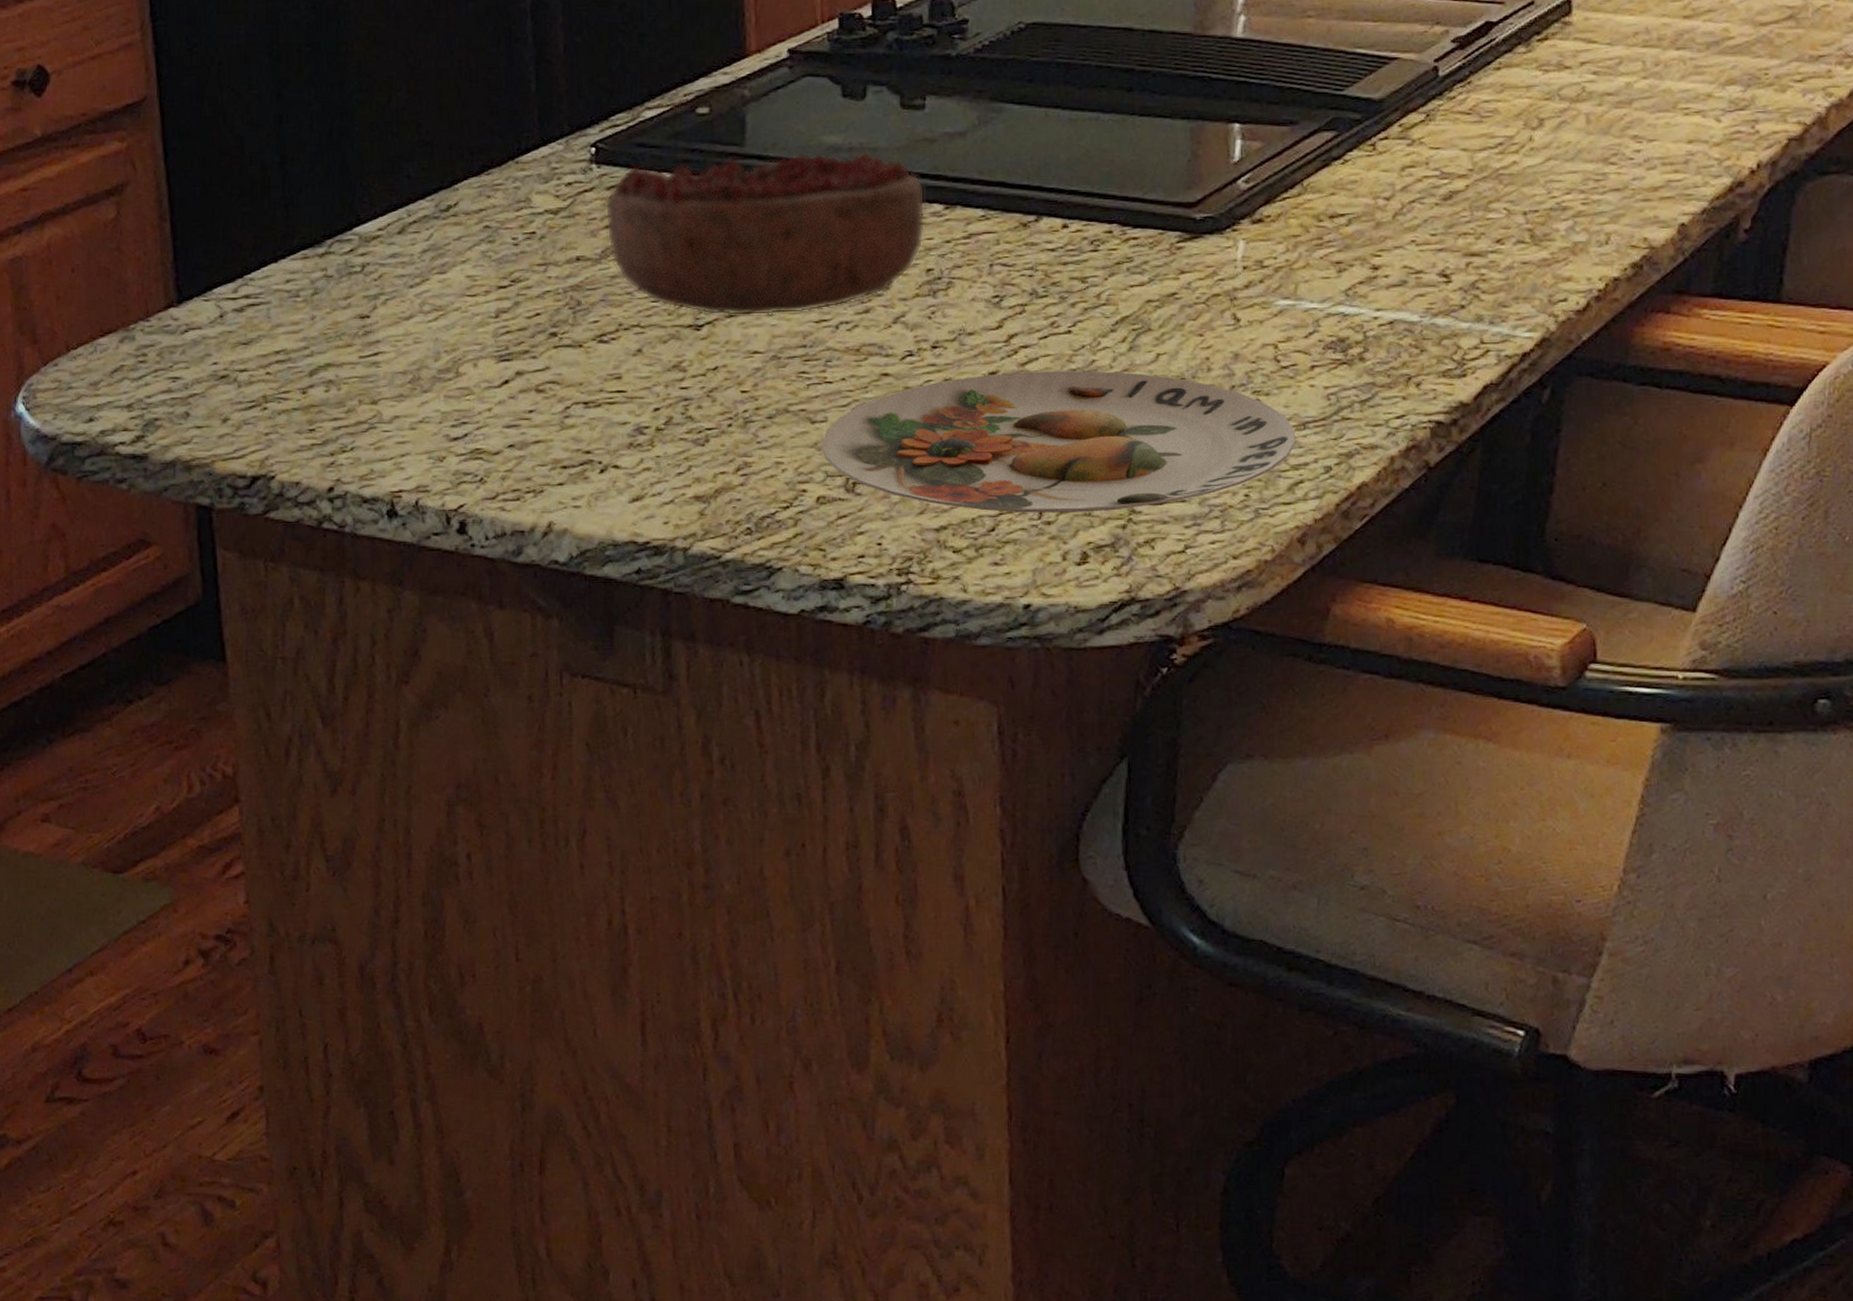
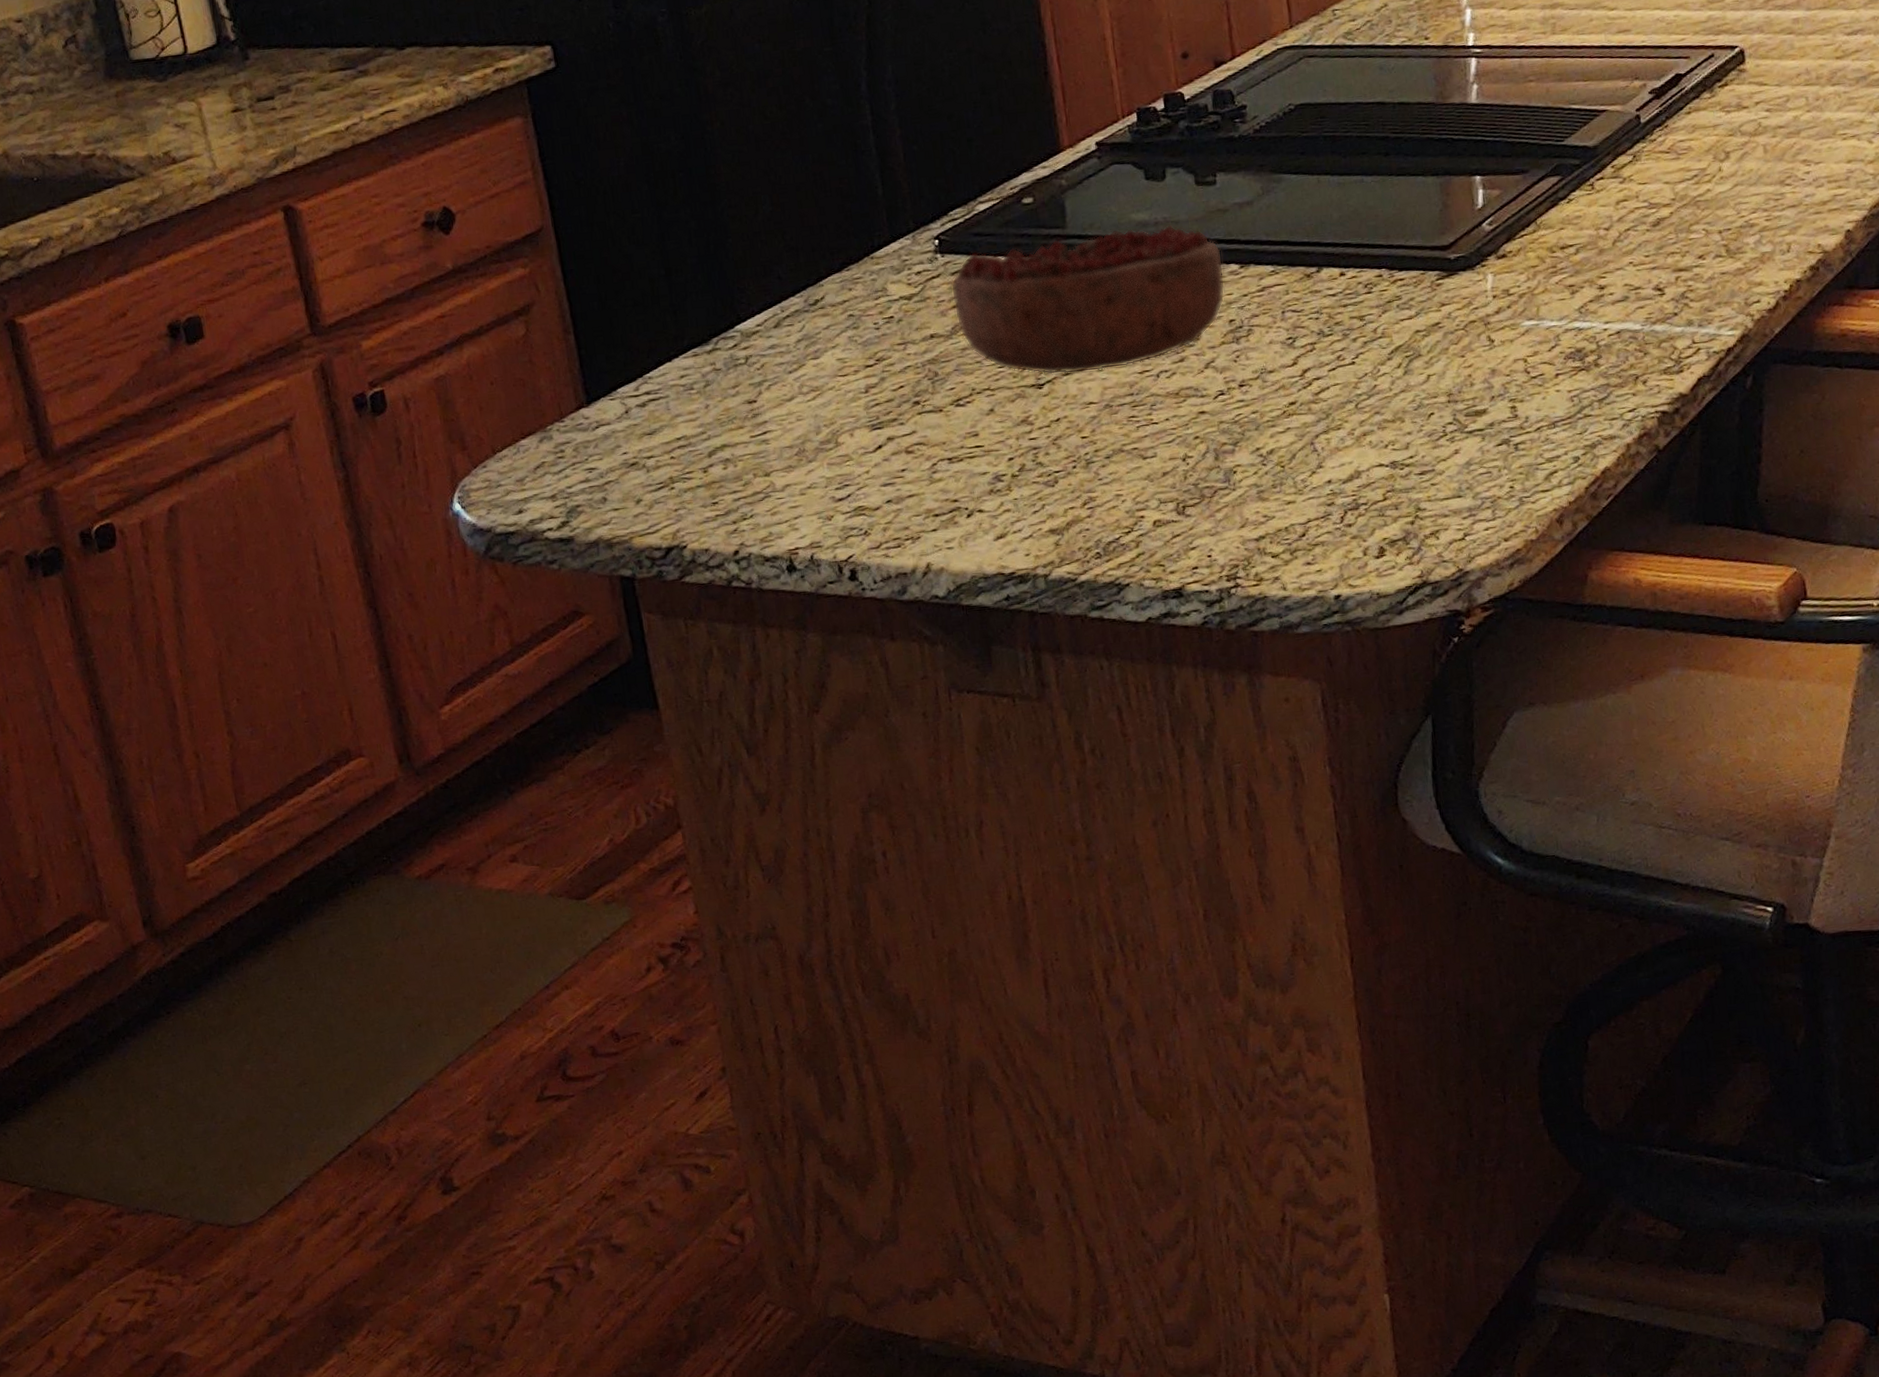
plate: present [820,370,1296,513] -> none [1153,393,1549,520]

